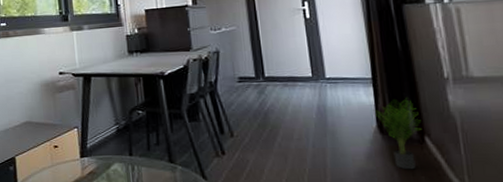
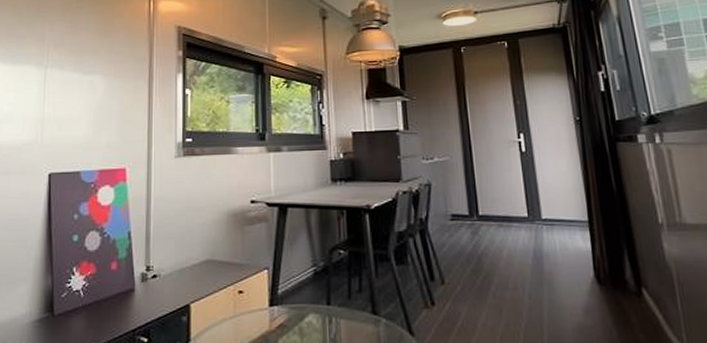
potted plant: present [374,99,422,170] -> none [591,246,639,327]

